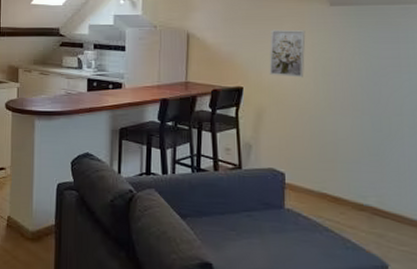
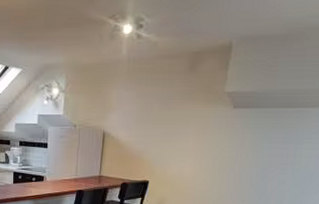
wall art: present [269,29,306,78] -> none [172,129,209,173]

